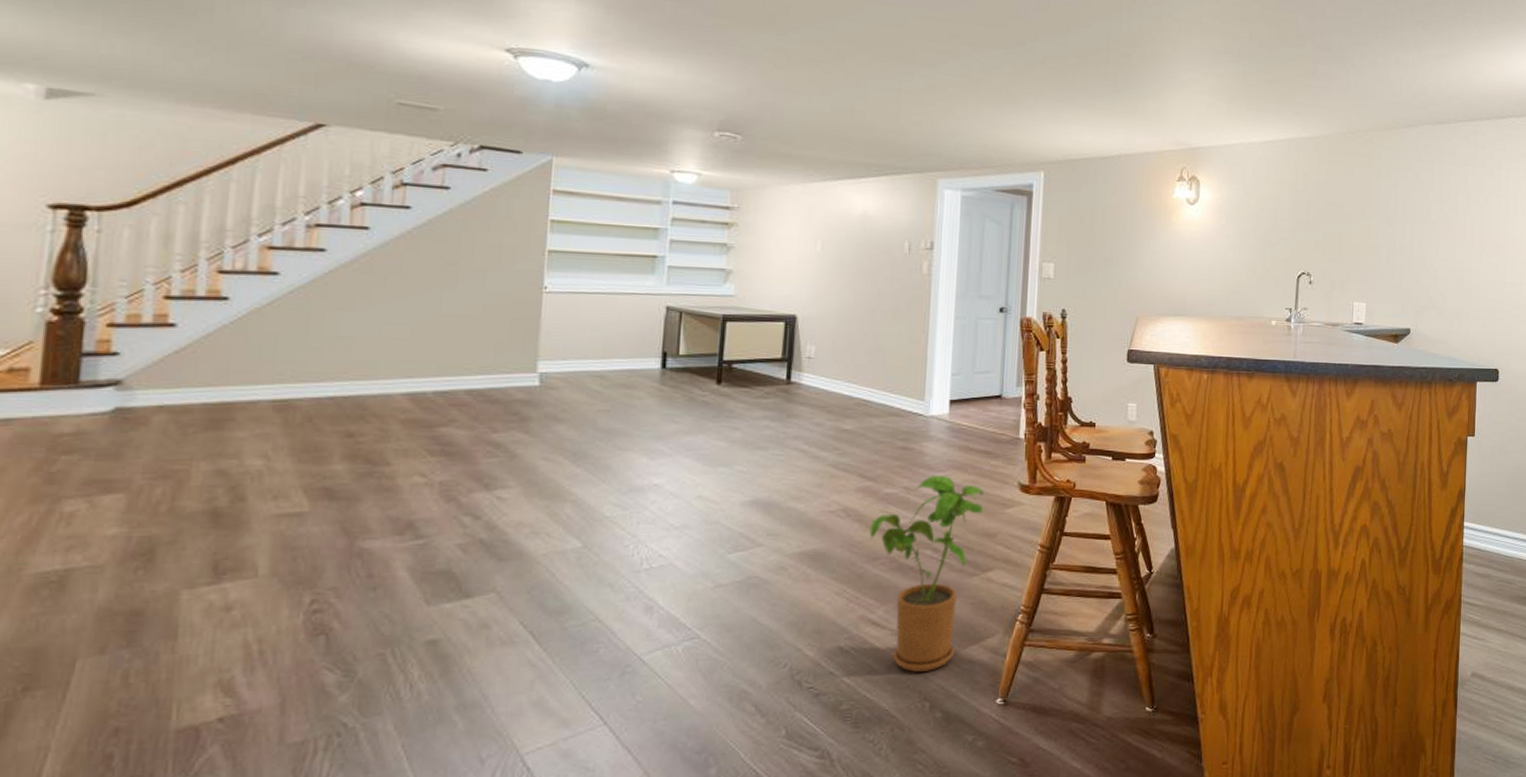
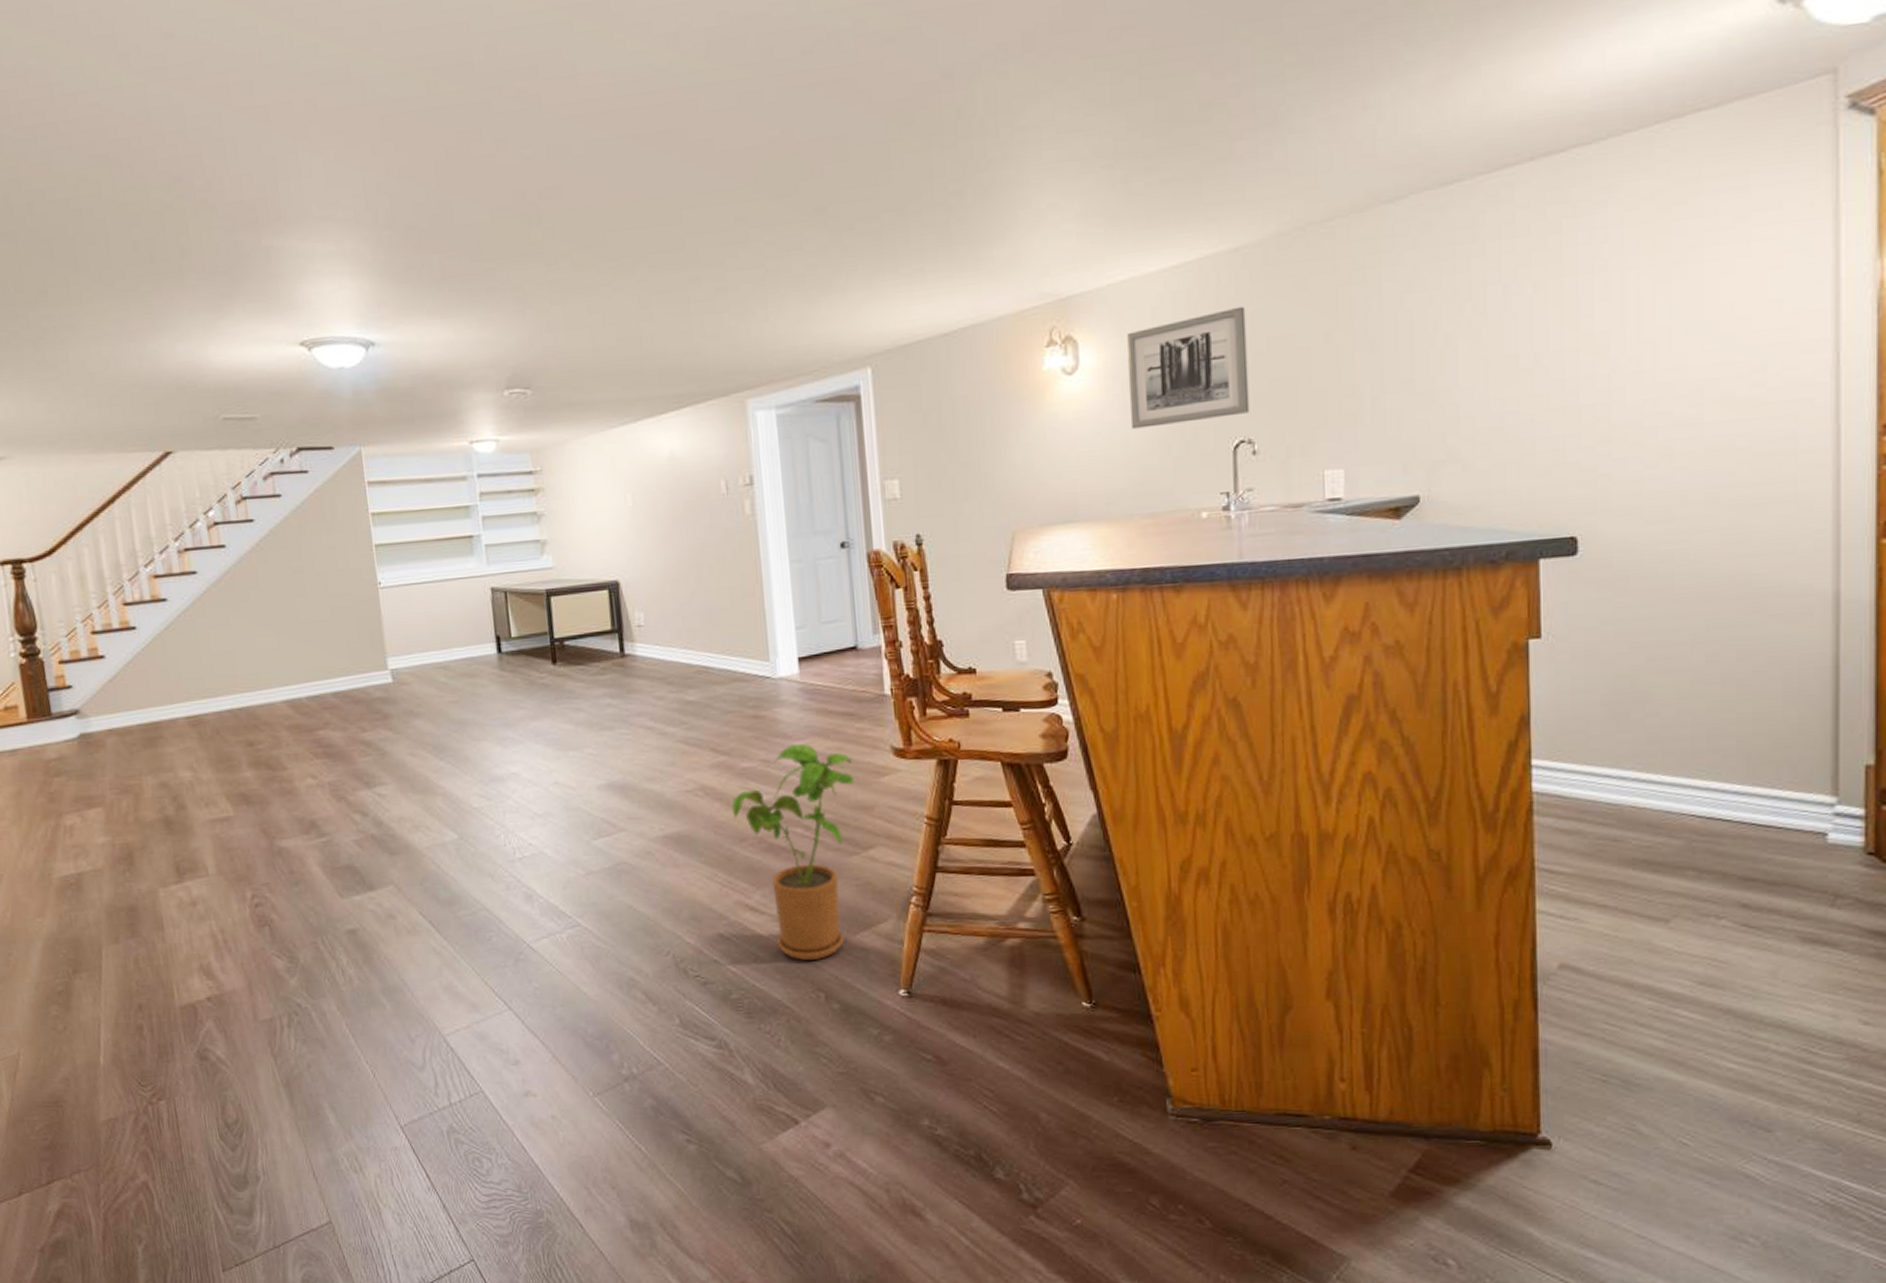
wall art: none [1230,177,1314,254] -> present [1125,306,1250,429]

